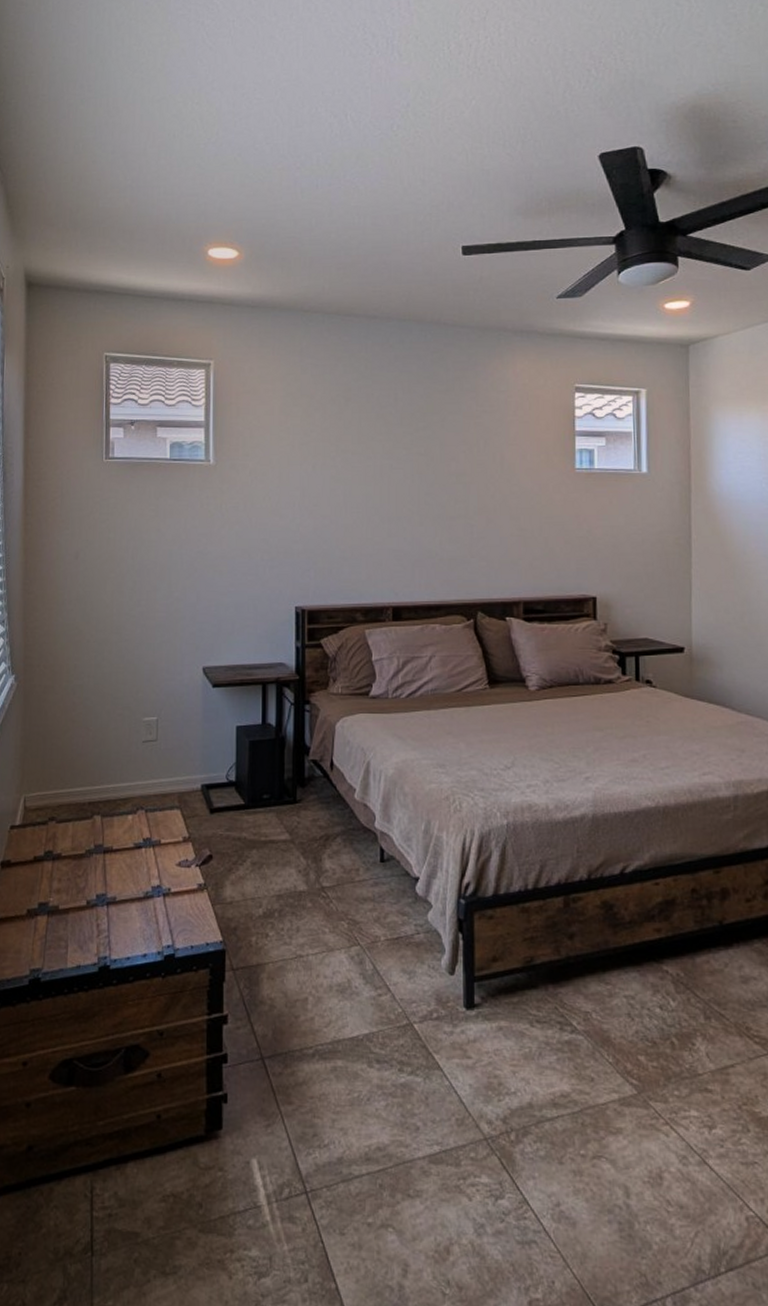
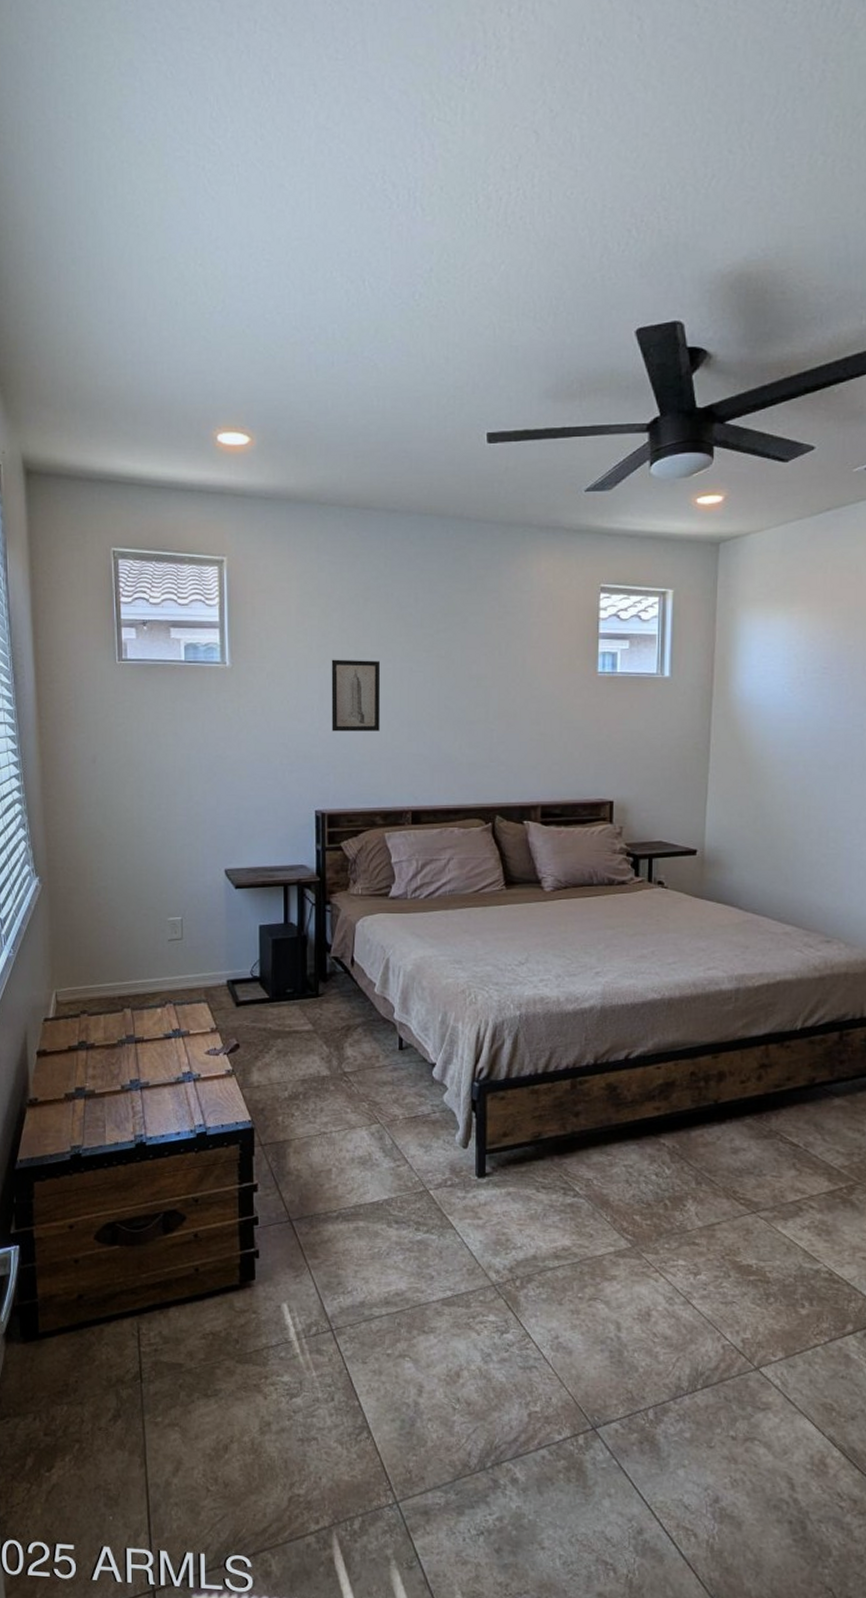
wall art: none [312,456,360,528] -> present [331,659,380,732]

